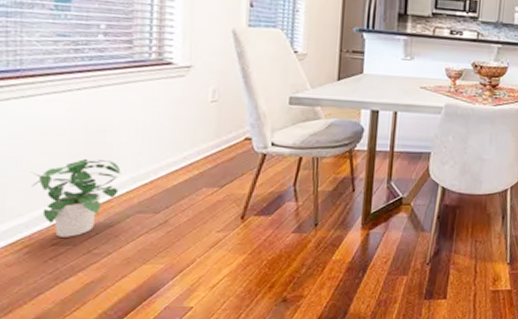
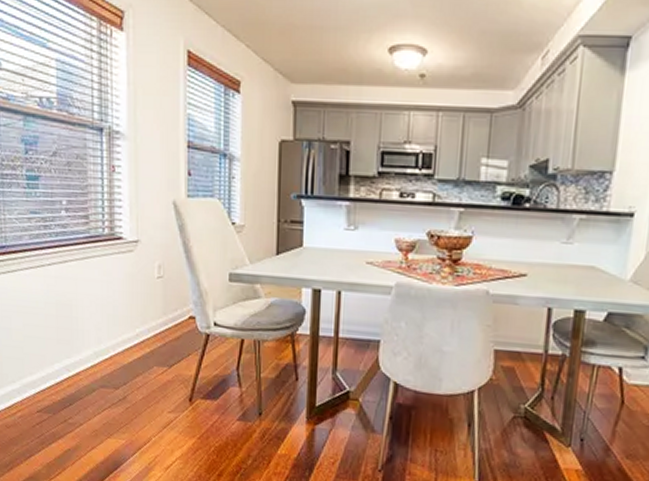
potted plant: present [30,159,121,237] -> none [18,332,86,406]

